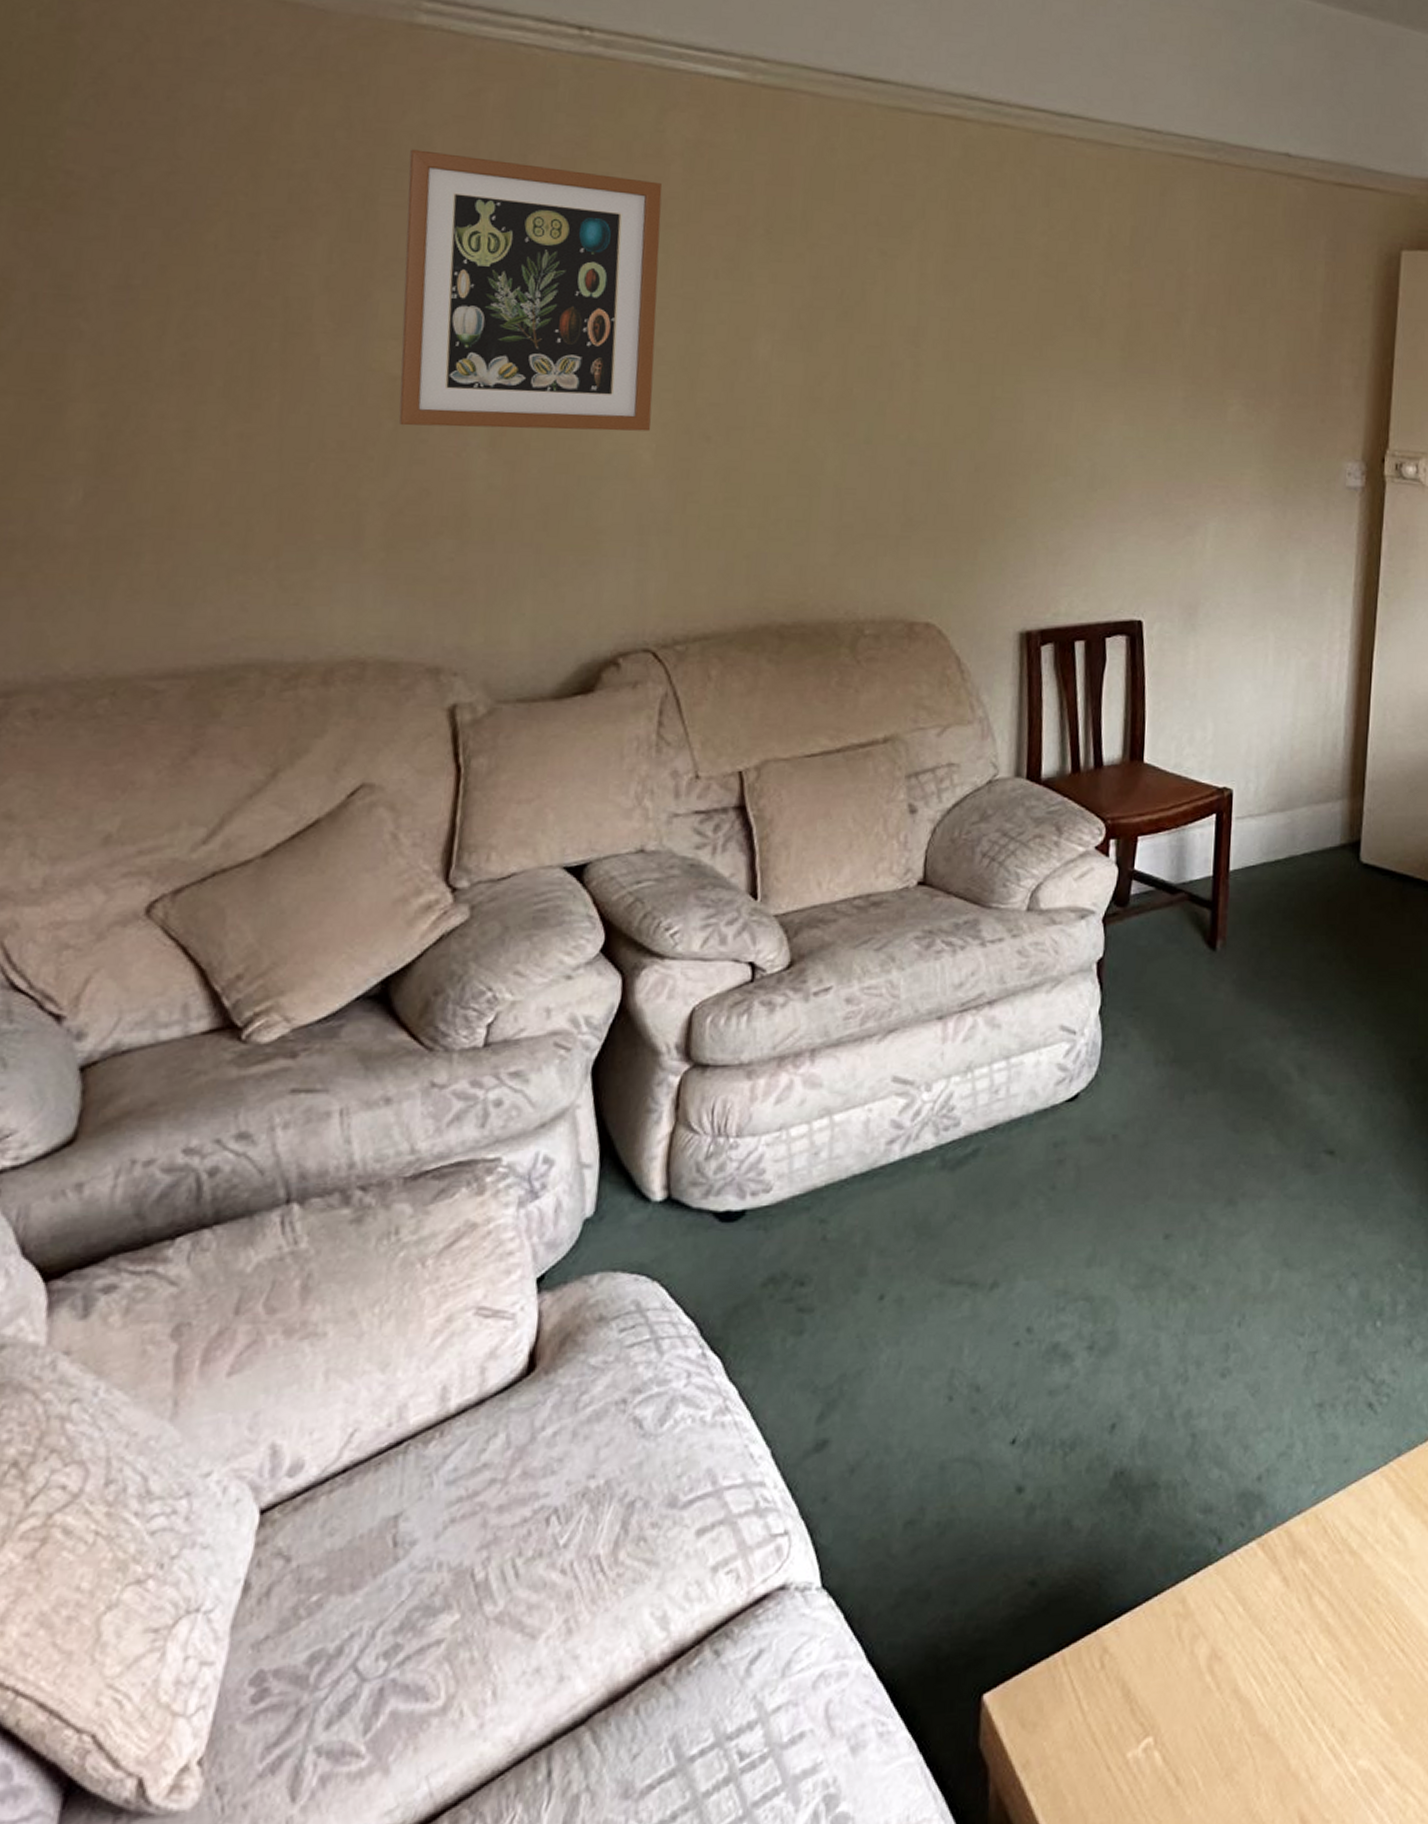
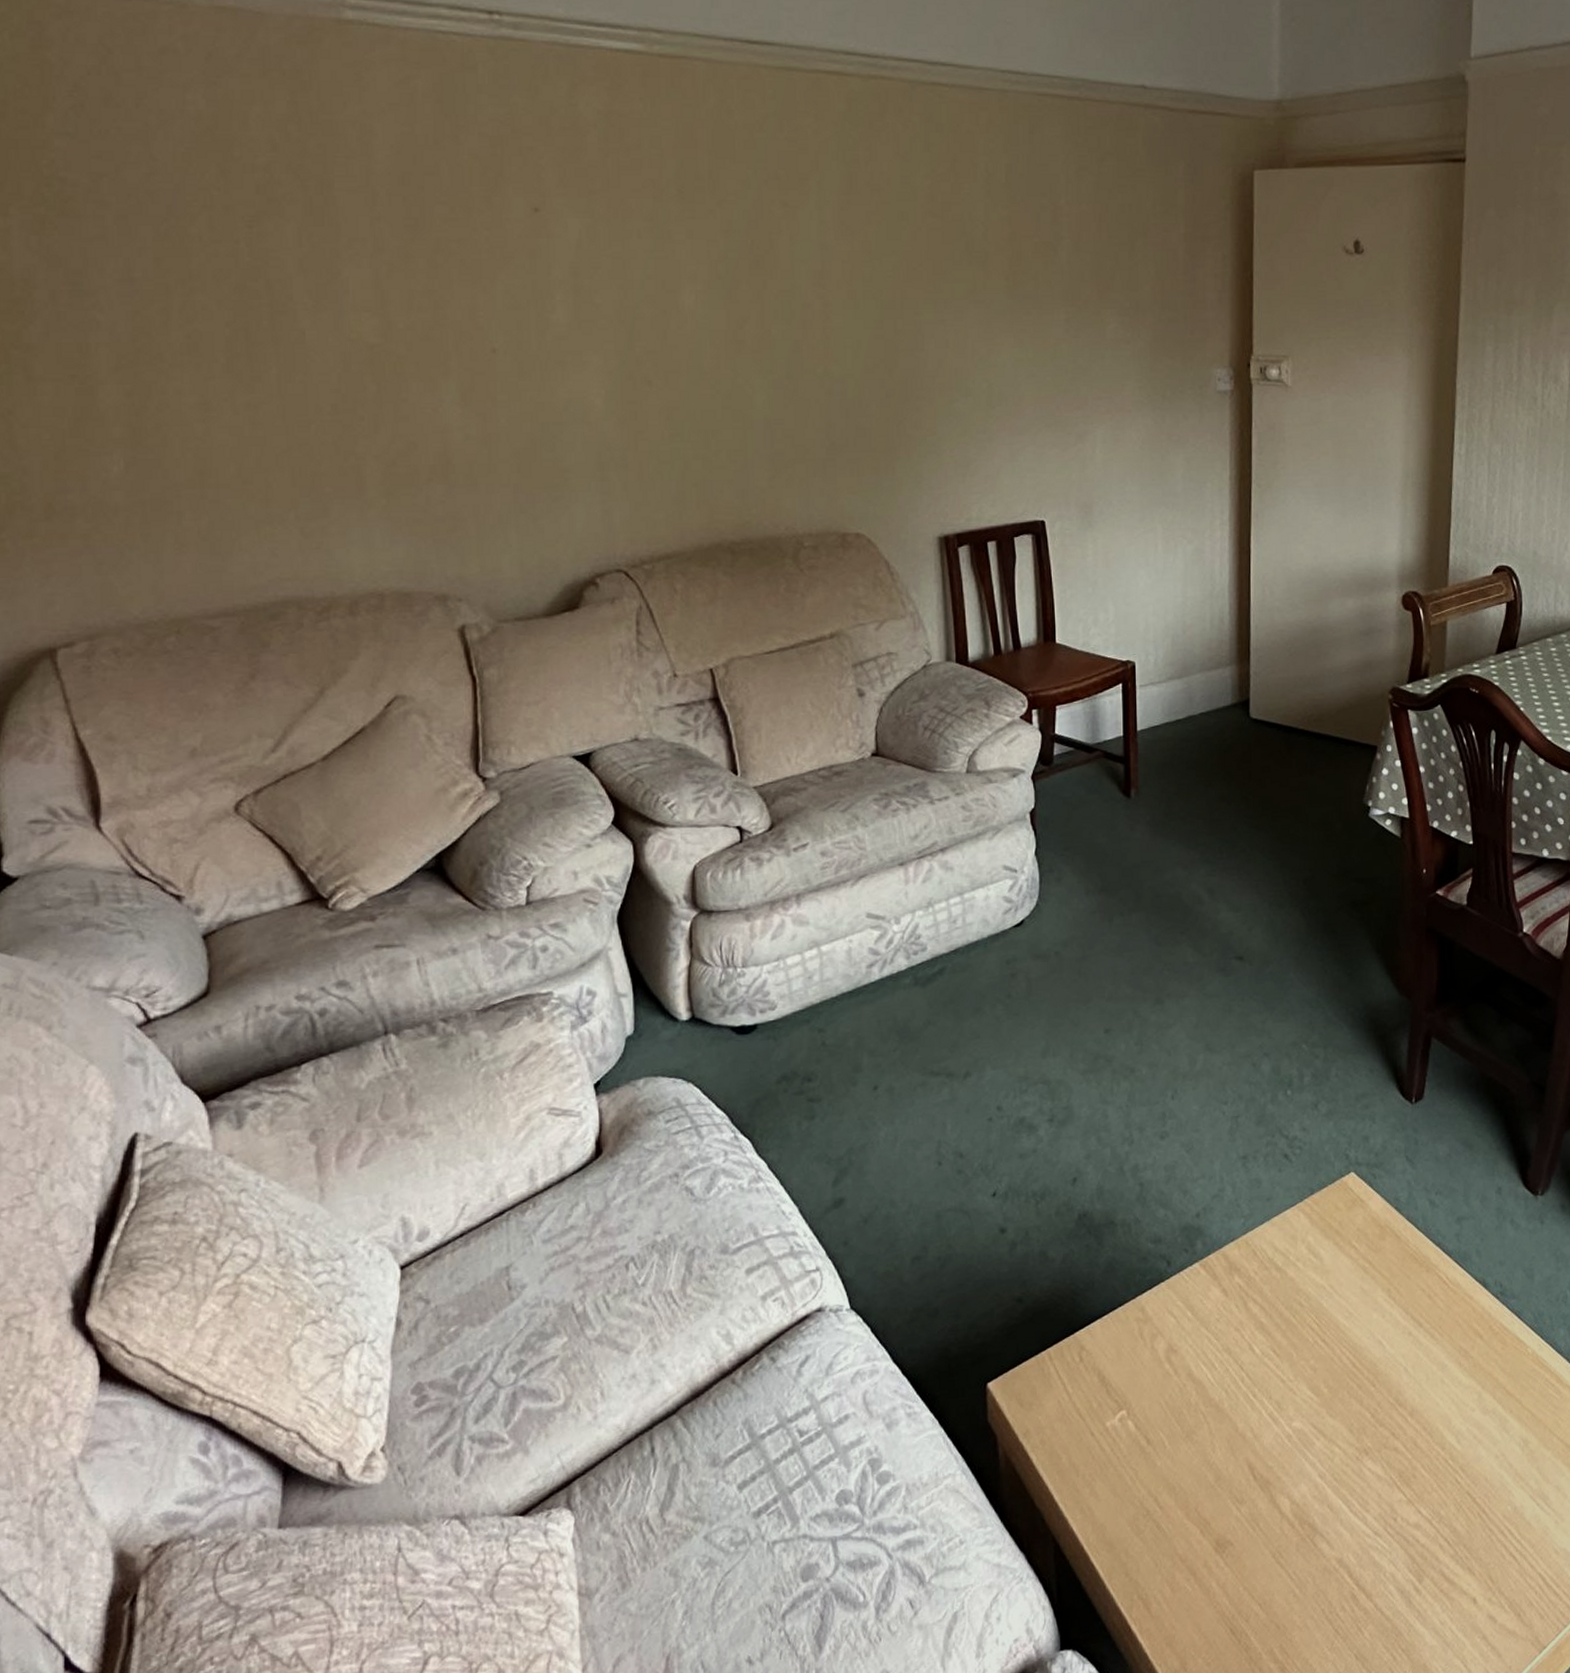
wall art: present [398,149,663,431] -> none [354,137,599,388]

